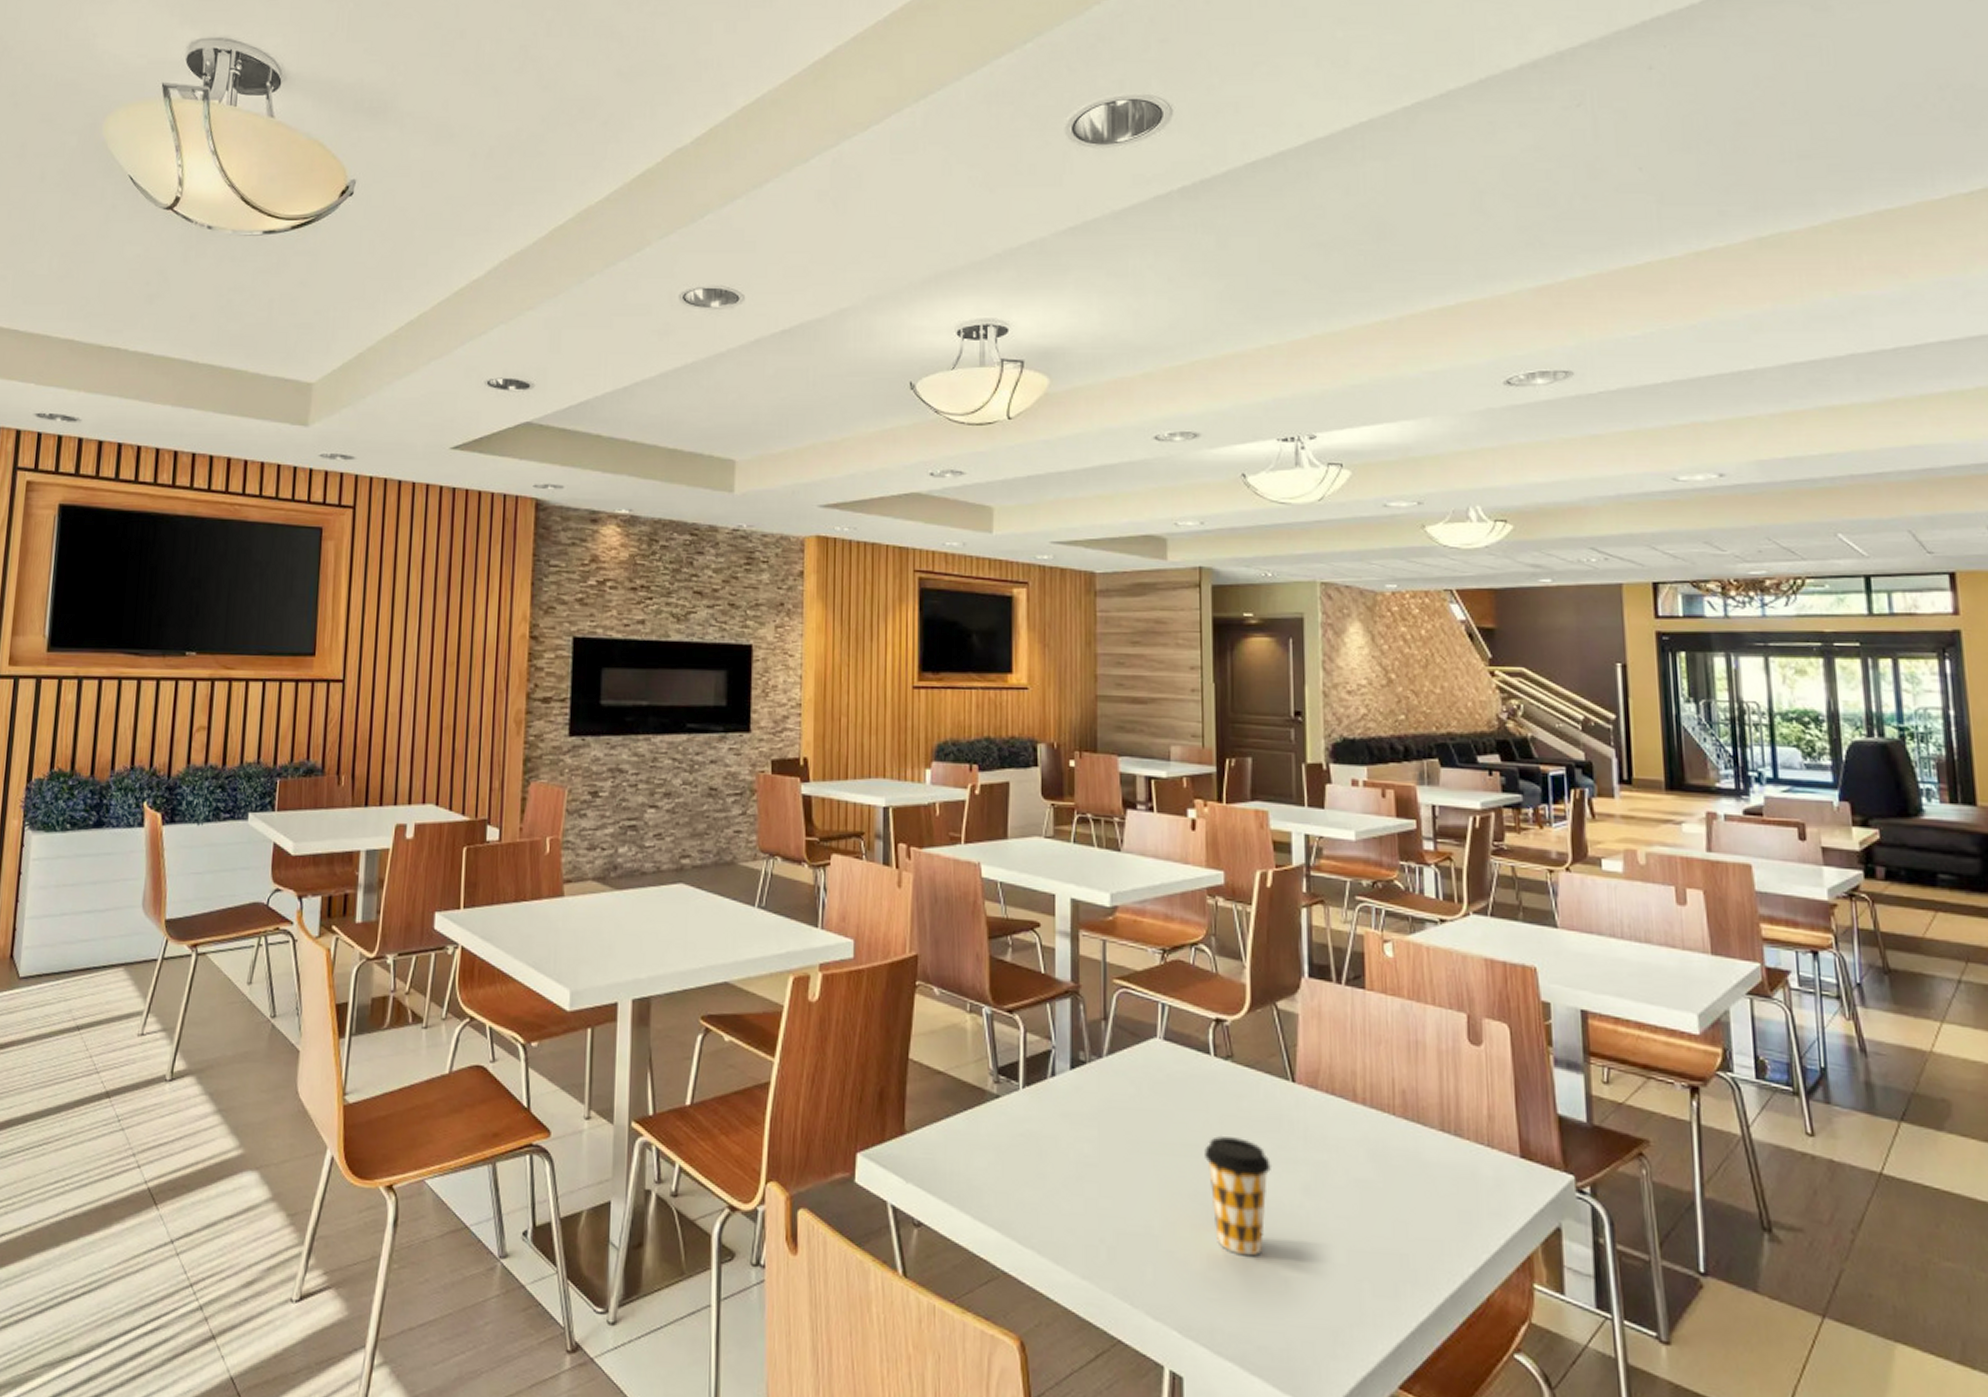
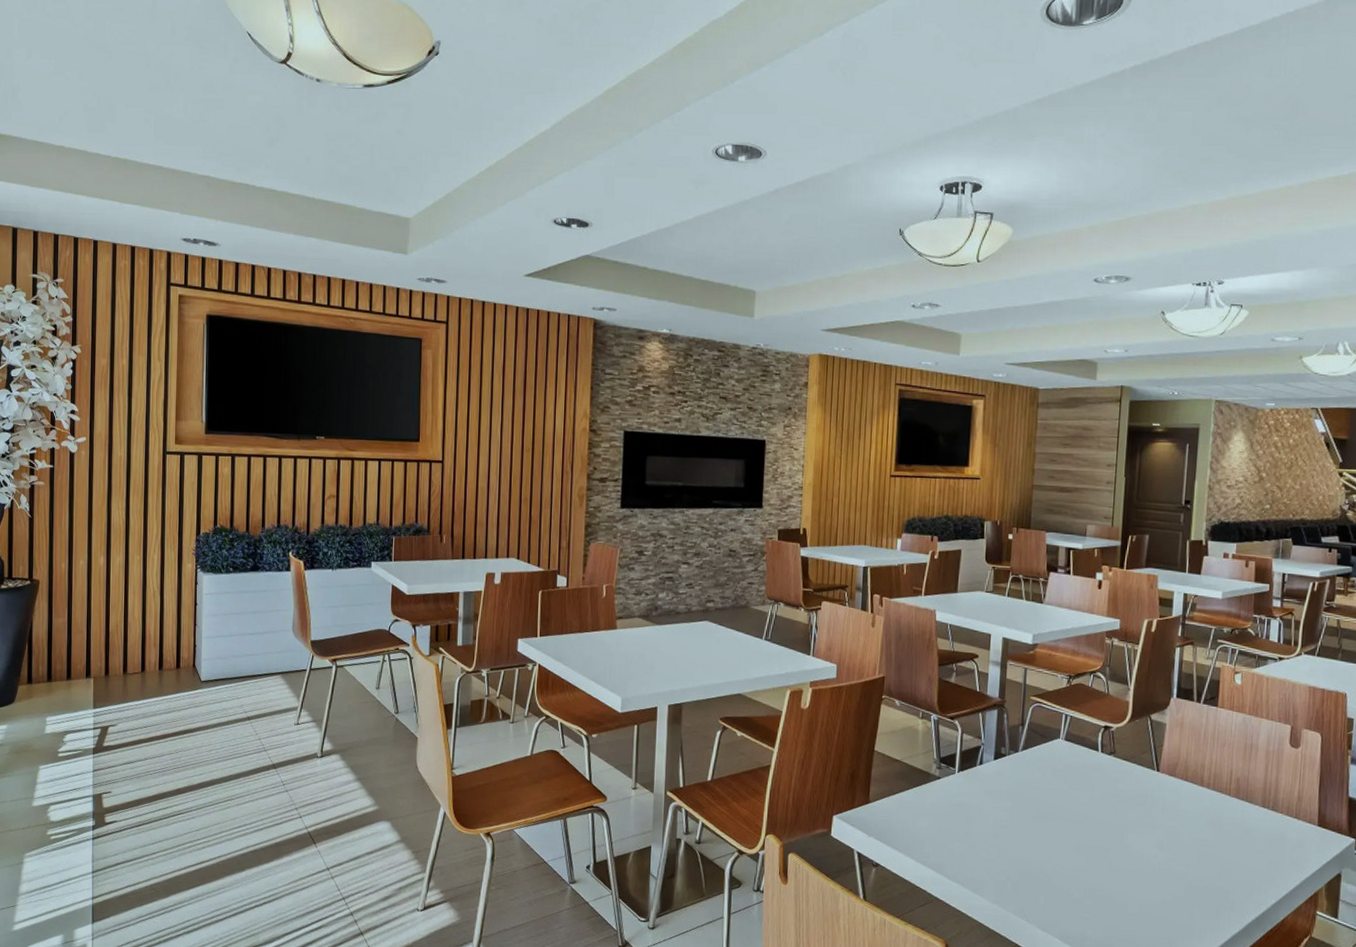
coffee cup: present [1205,1135,1271,1257] -> none [1088,807,1136,890]

